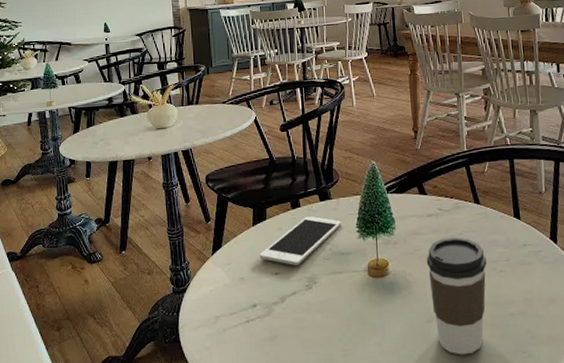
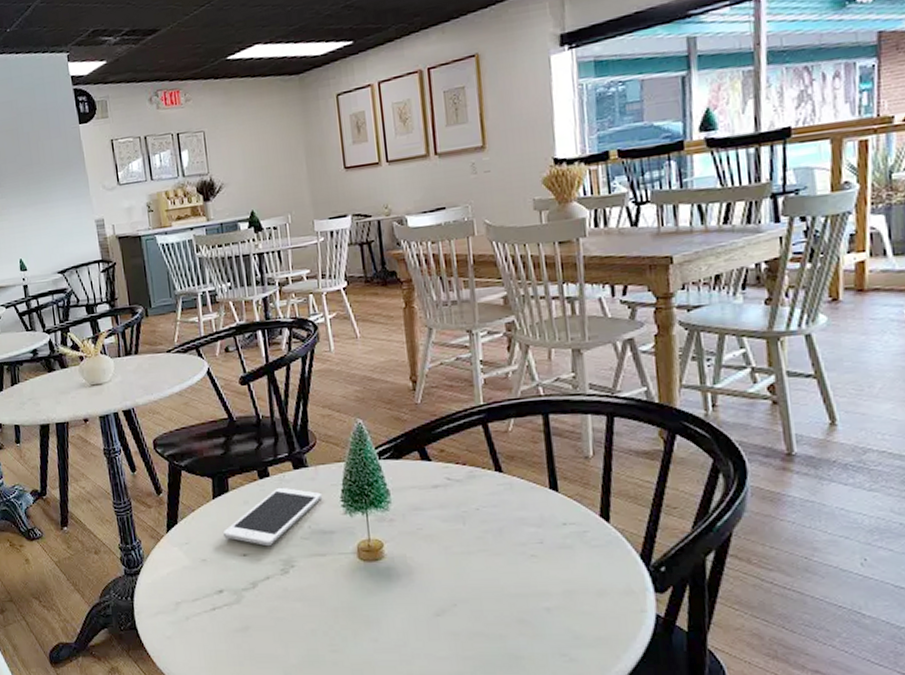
coffee cup: present [426,237,487,355] -> none [432,513,513,656]

